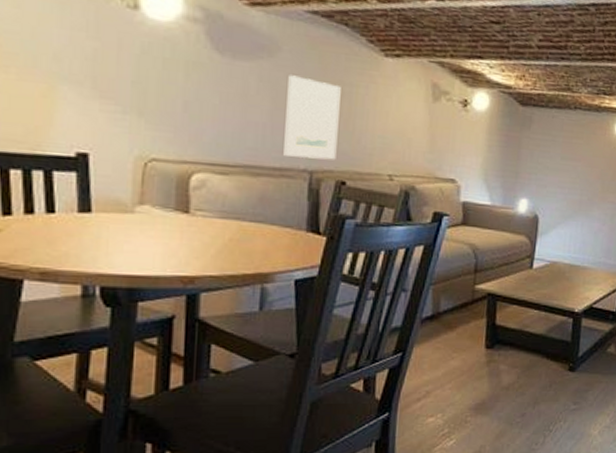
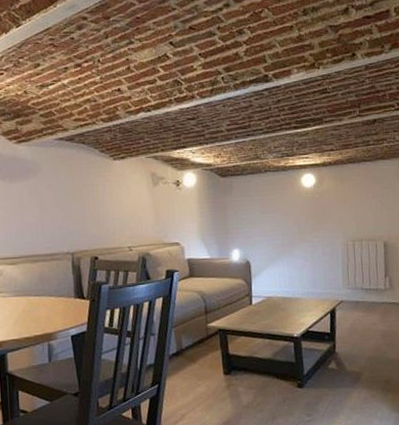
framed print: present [283,75,341,160] -> none [48,186,89,244]

